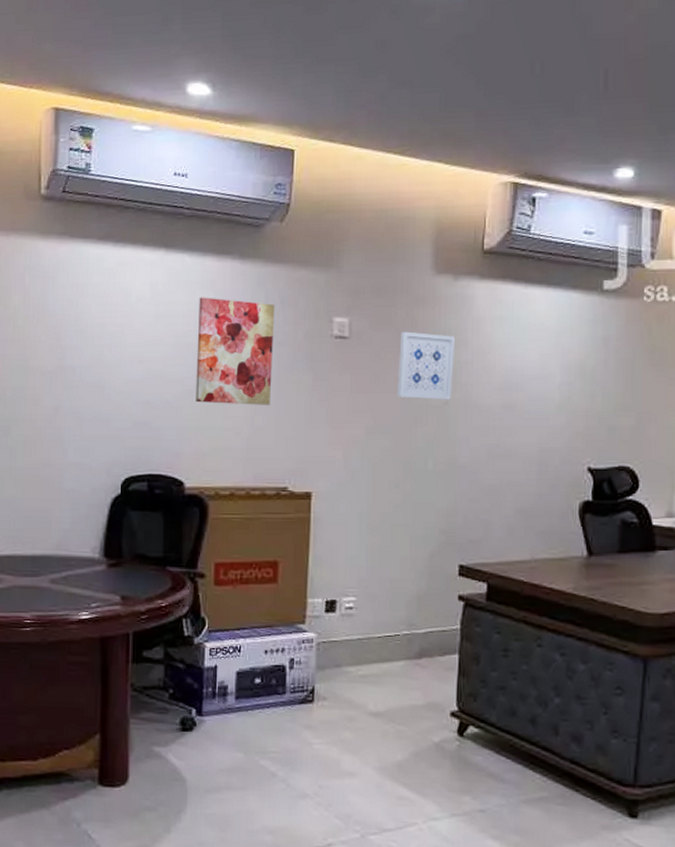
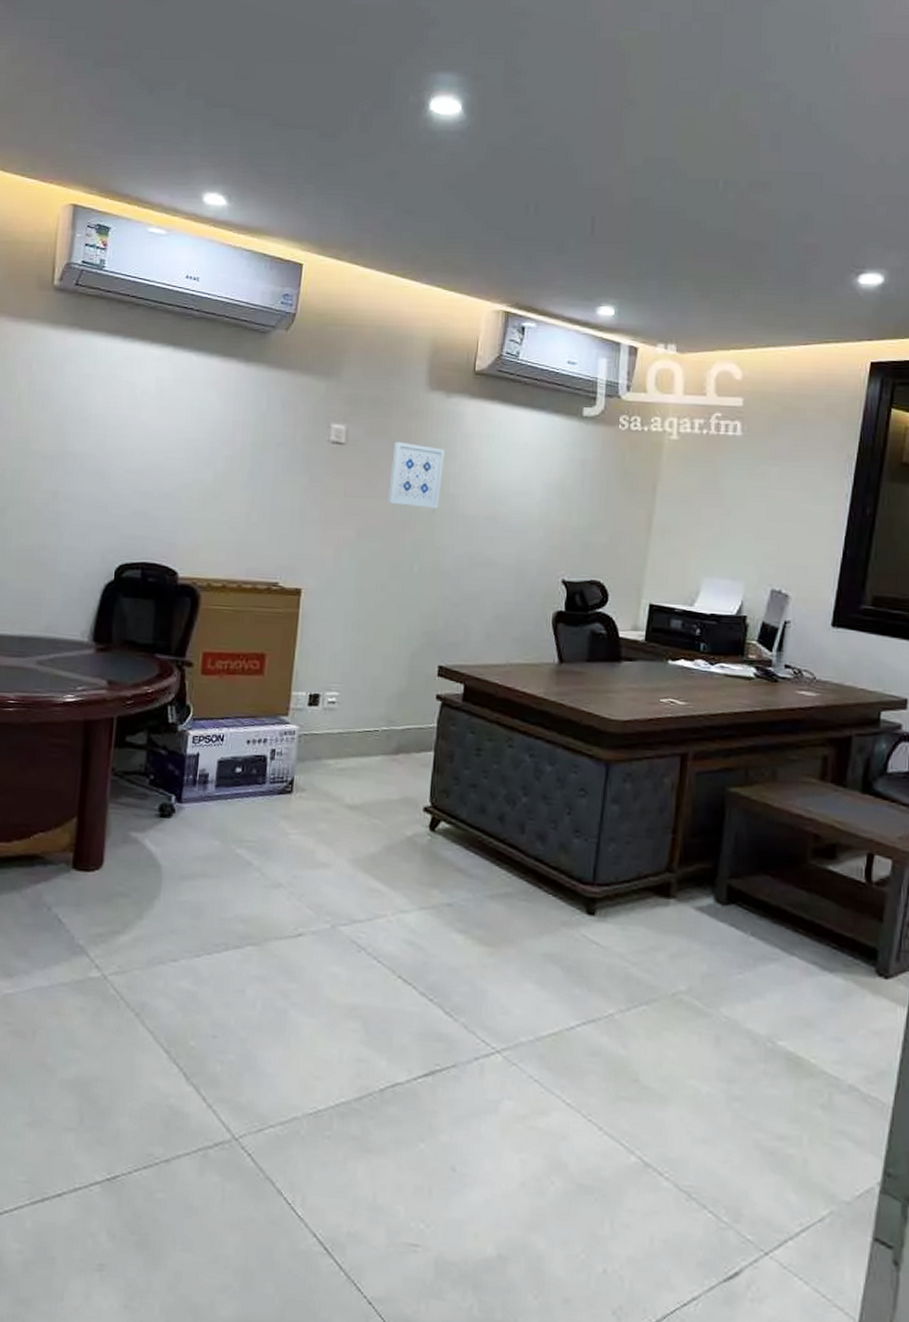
wall art: present [196,297,275,405] -> none [194,395,276,503]

